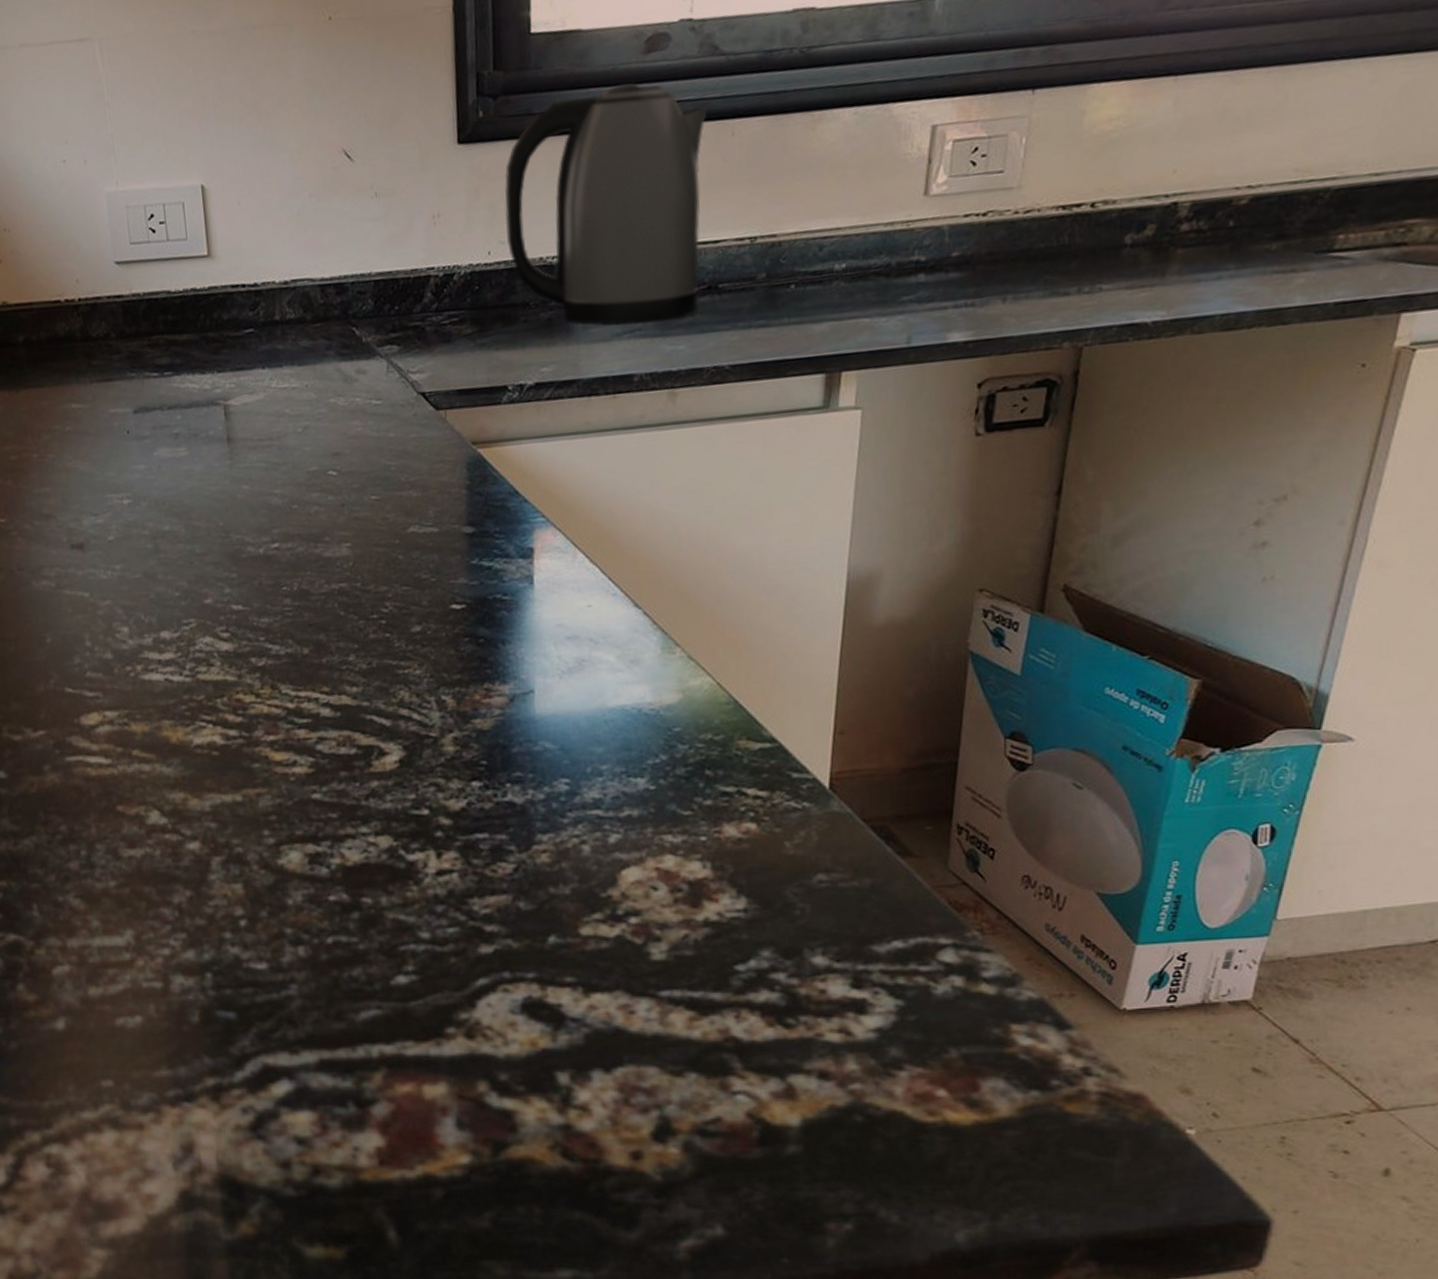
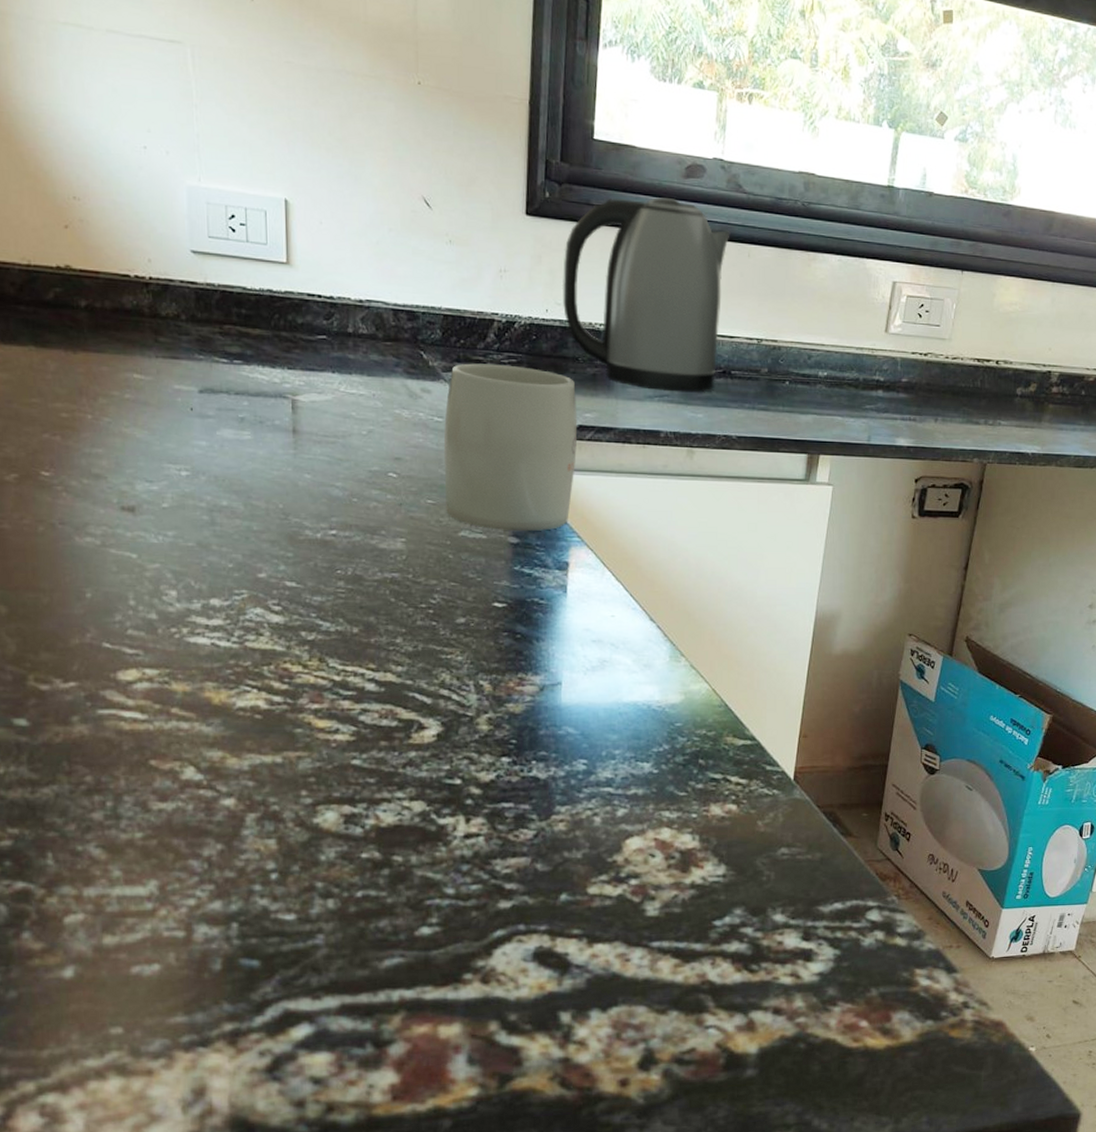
mug: none [383,324,535,520] -> present [443,363,578,532]

